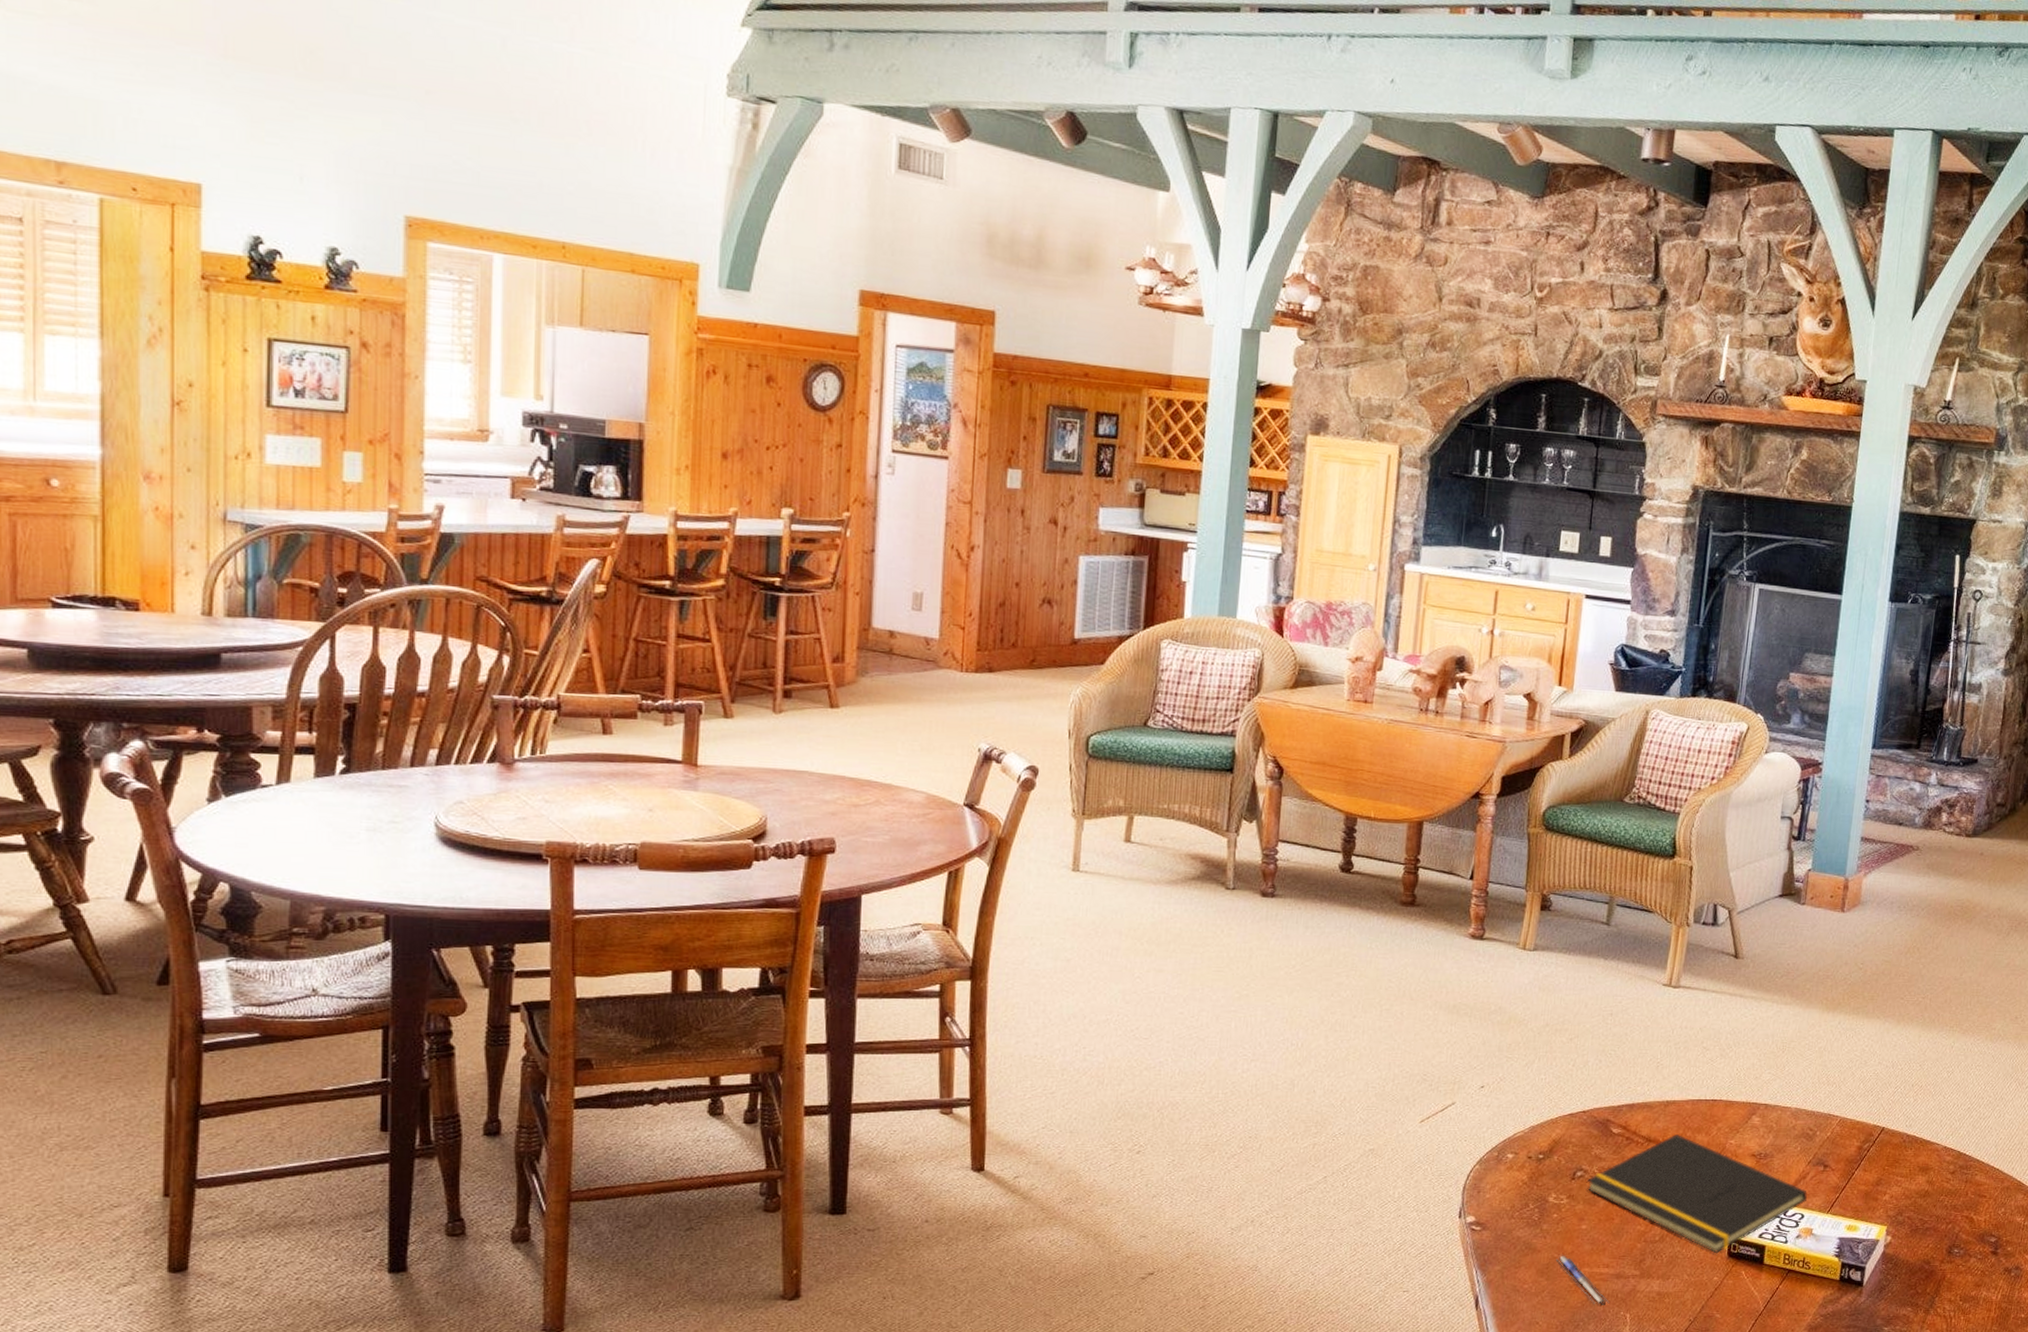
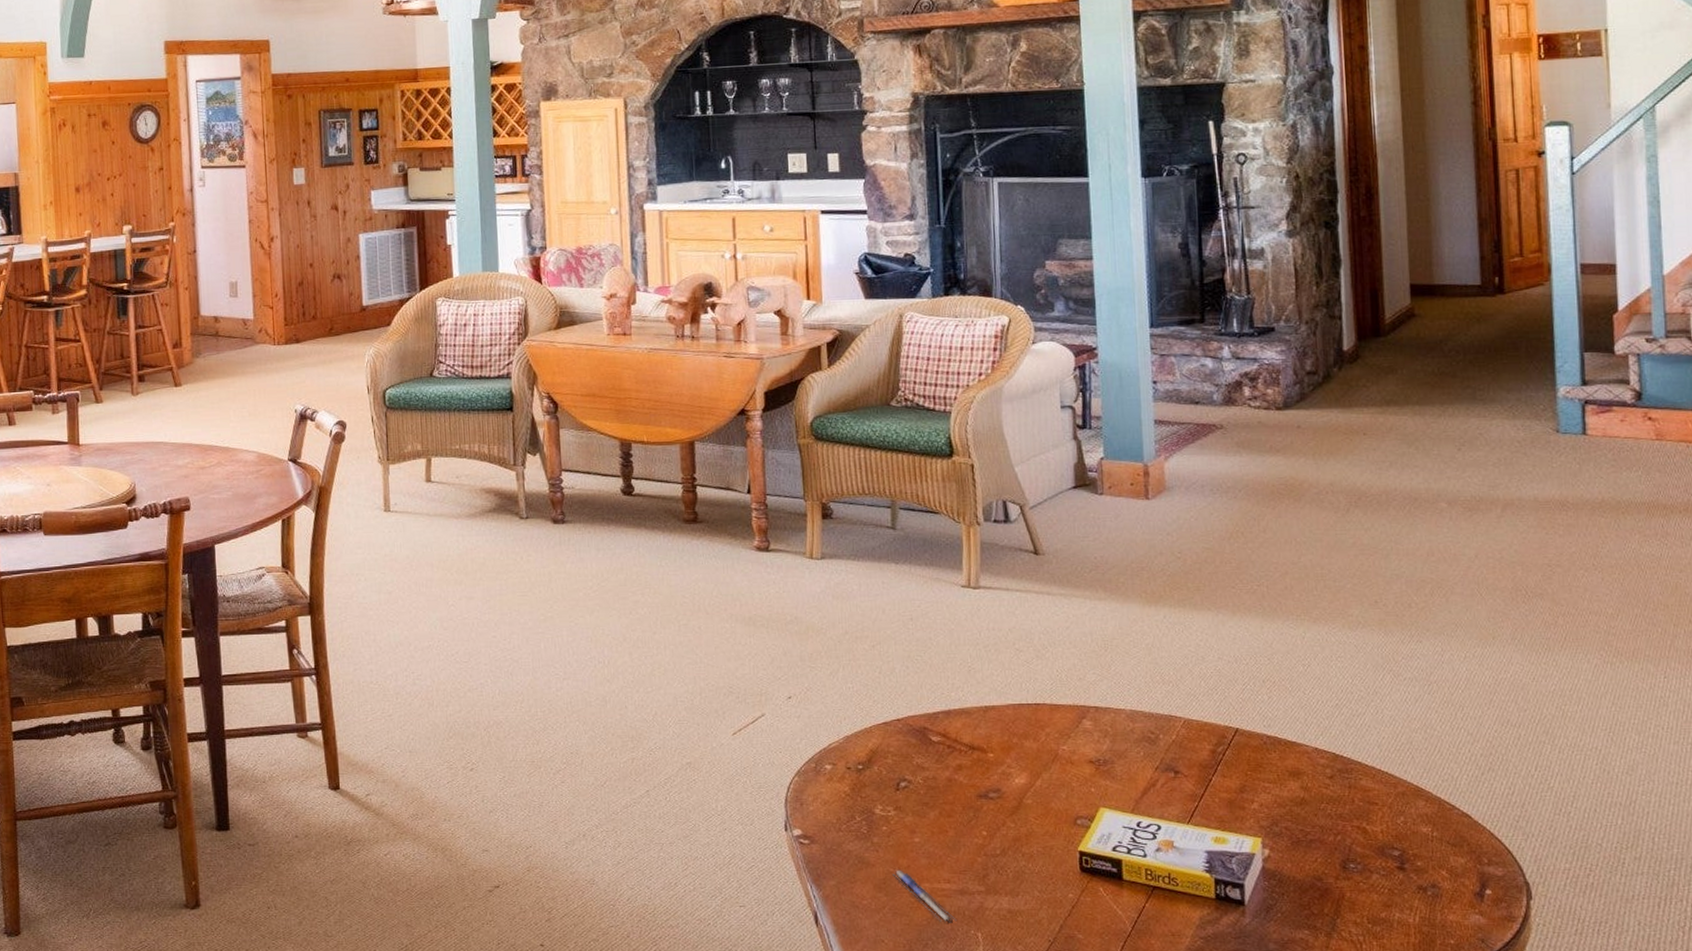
notepad: present [1586,1134,1807,1254] -> none [912,741,1161,869]

